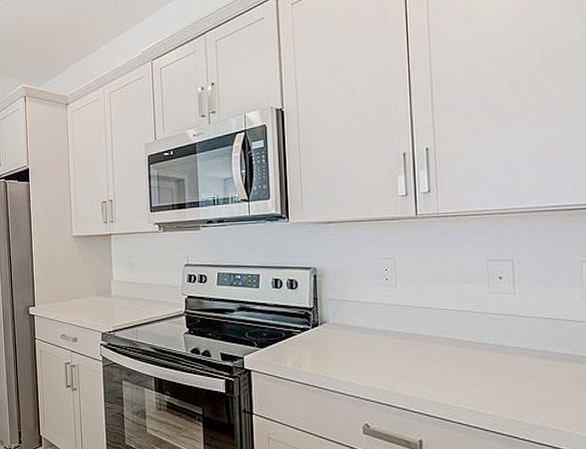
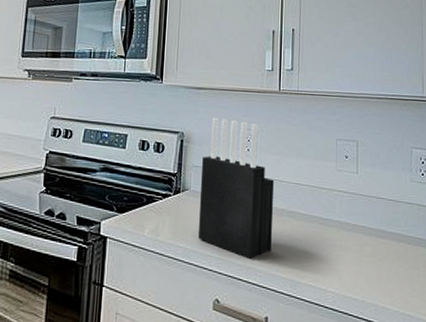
knife block: none [337,249,421,387] -> present [199,117,275,260]

